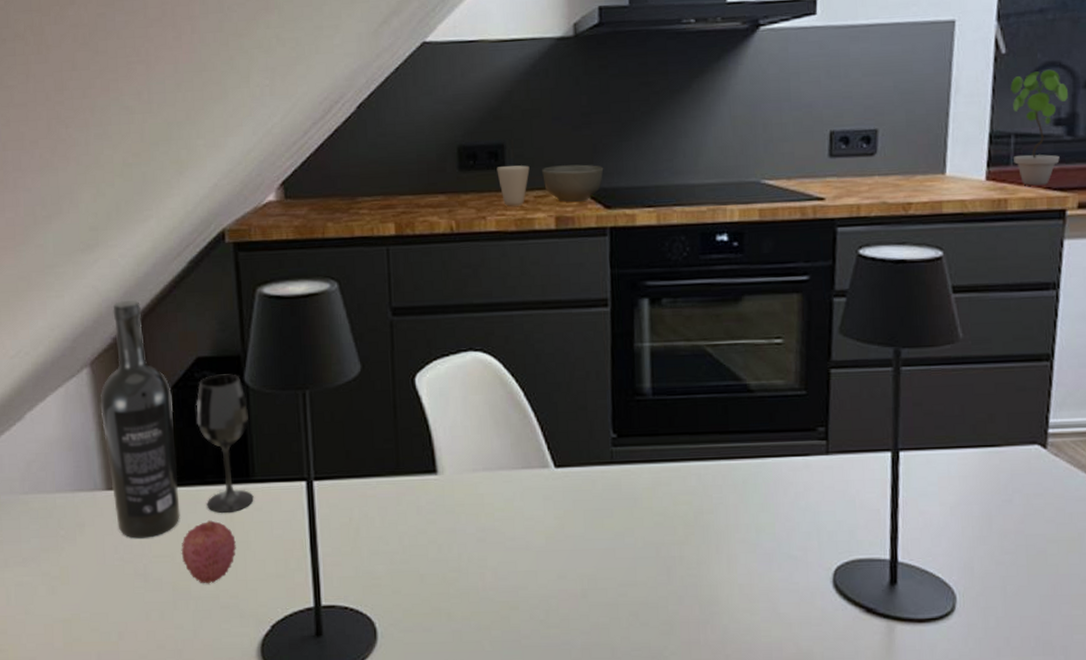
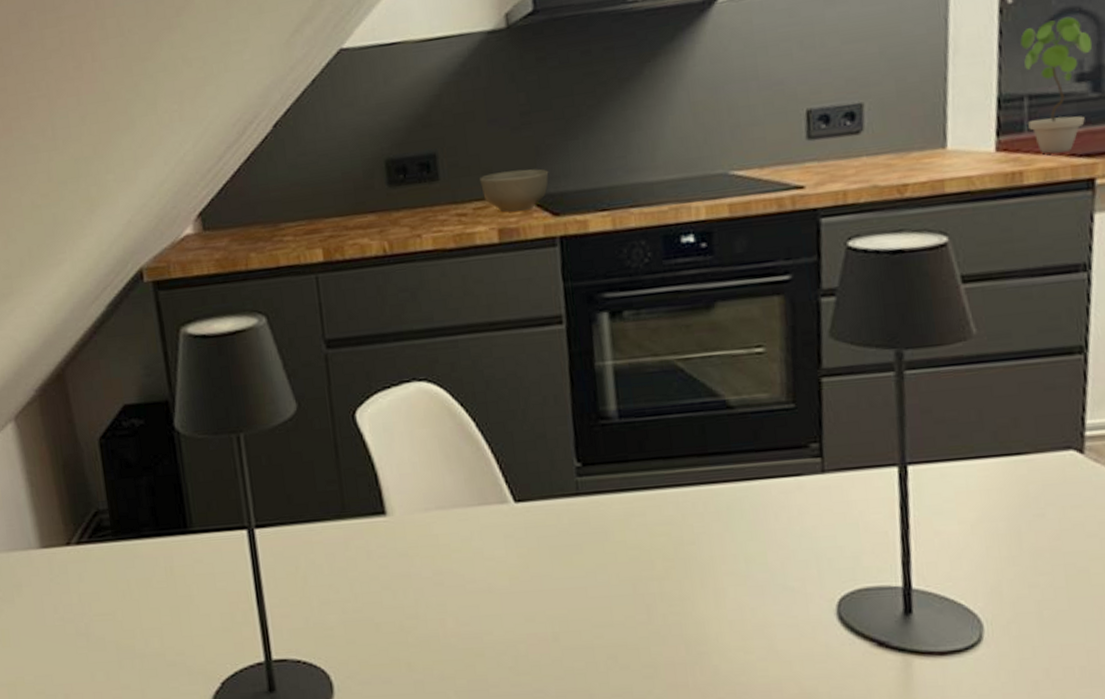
wine bottle: present [100,299,180,539] -> none [27,348,119,598]
fruit: present [181,520,236,584] -> none [122,575,179,642]
wine glass: present [196,374,254,514] -> none [126,420,194,568]
mug: present [496,165,530,208] -> none [429,175,466,223]

